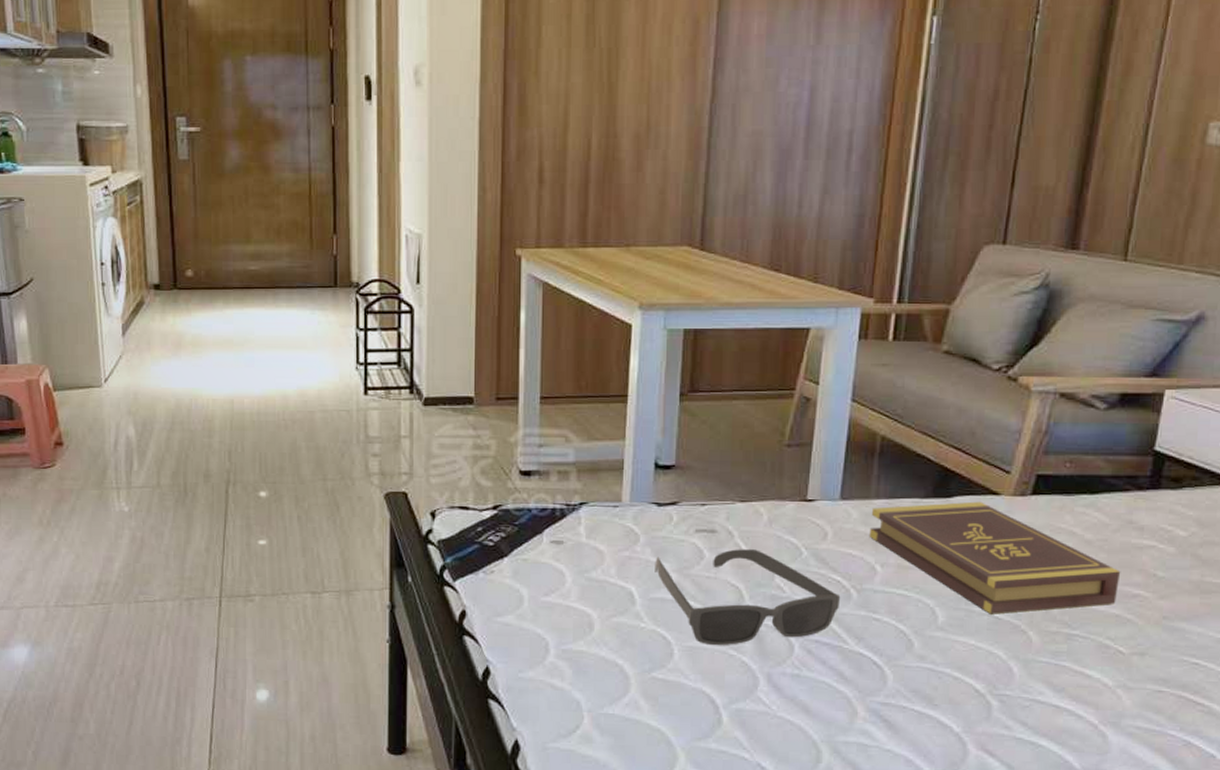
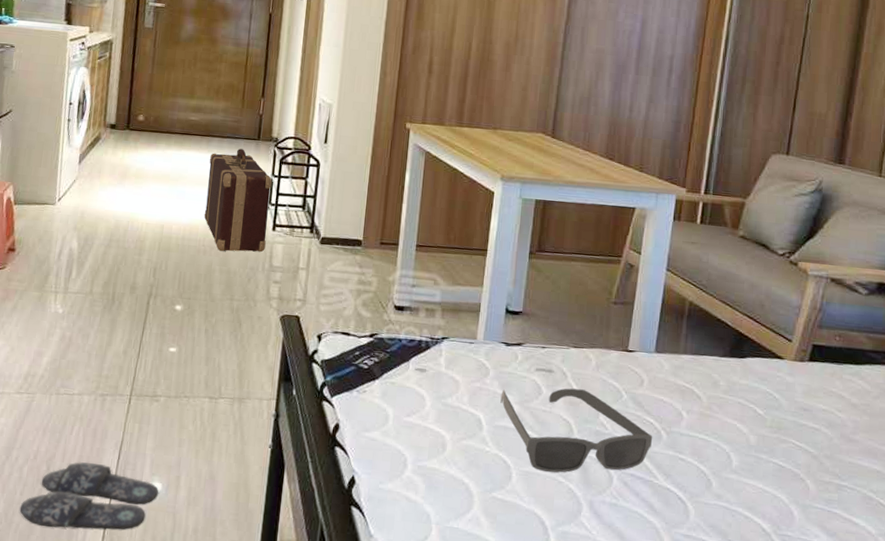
slippers: none [113,673,266,745] -> present [19,462,159,530]
suitcase: none [278,300,358,424] -> present [204,149,272,252]
book: present [869,501,1121,614] -> none [677,361,881,463]

